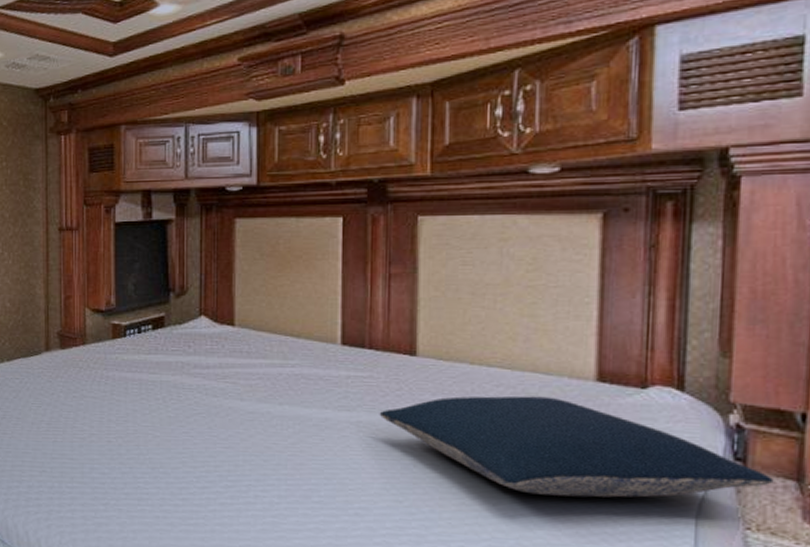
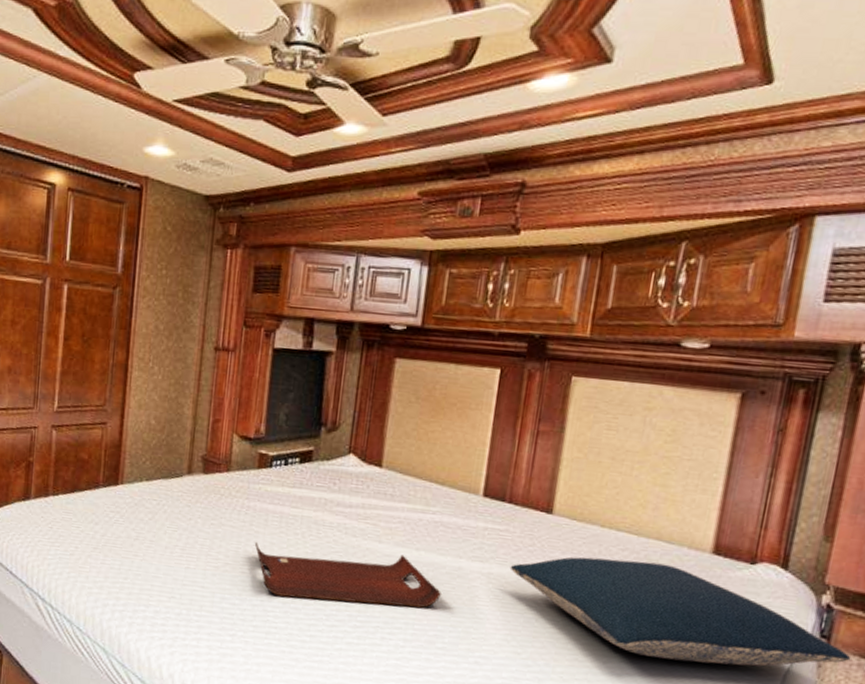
serving tray: none [117,410,311,463] -> present [254,542,441,608]

